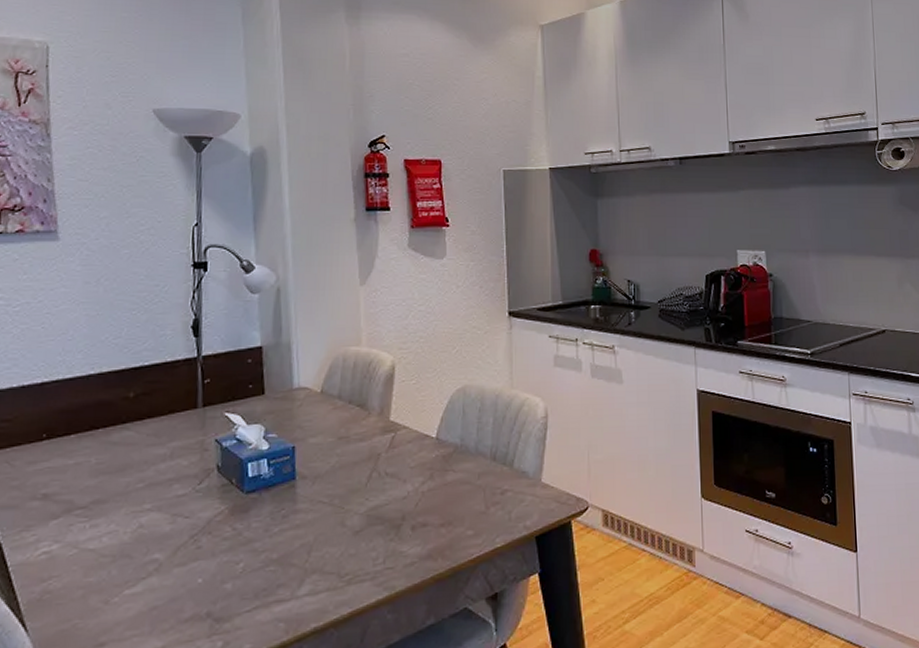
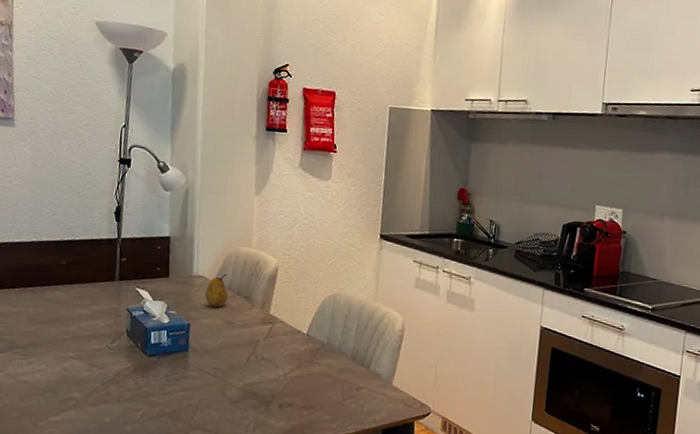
fruit: none [311,380,339,422] -> present [205,273,229,307]

